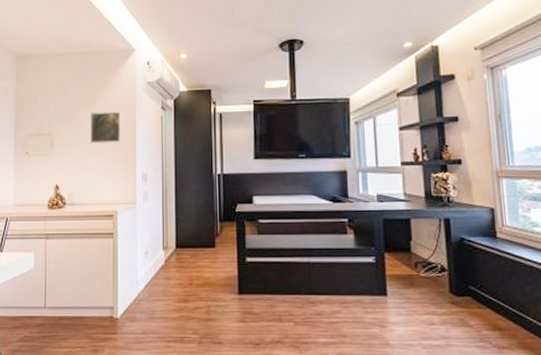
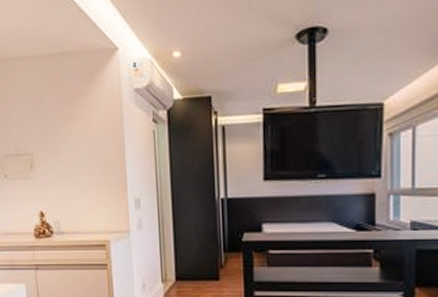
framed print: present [90,111,122,144] -> none [72,126,110,165]

